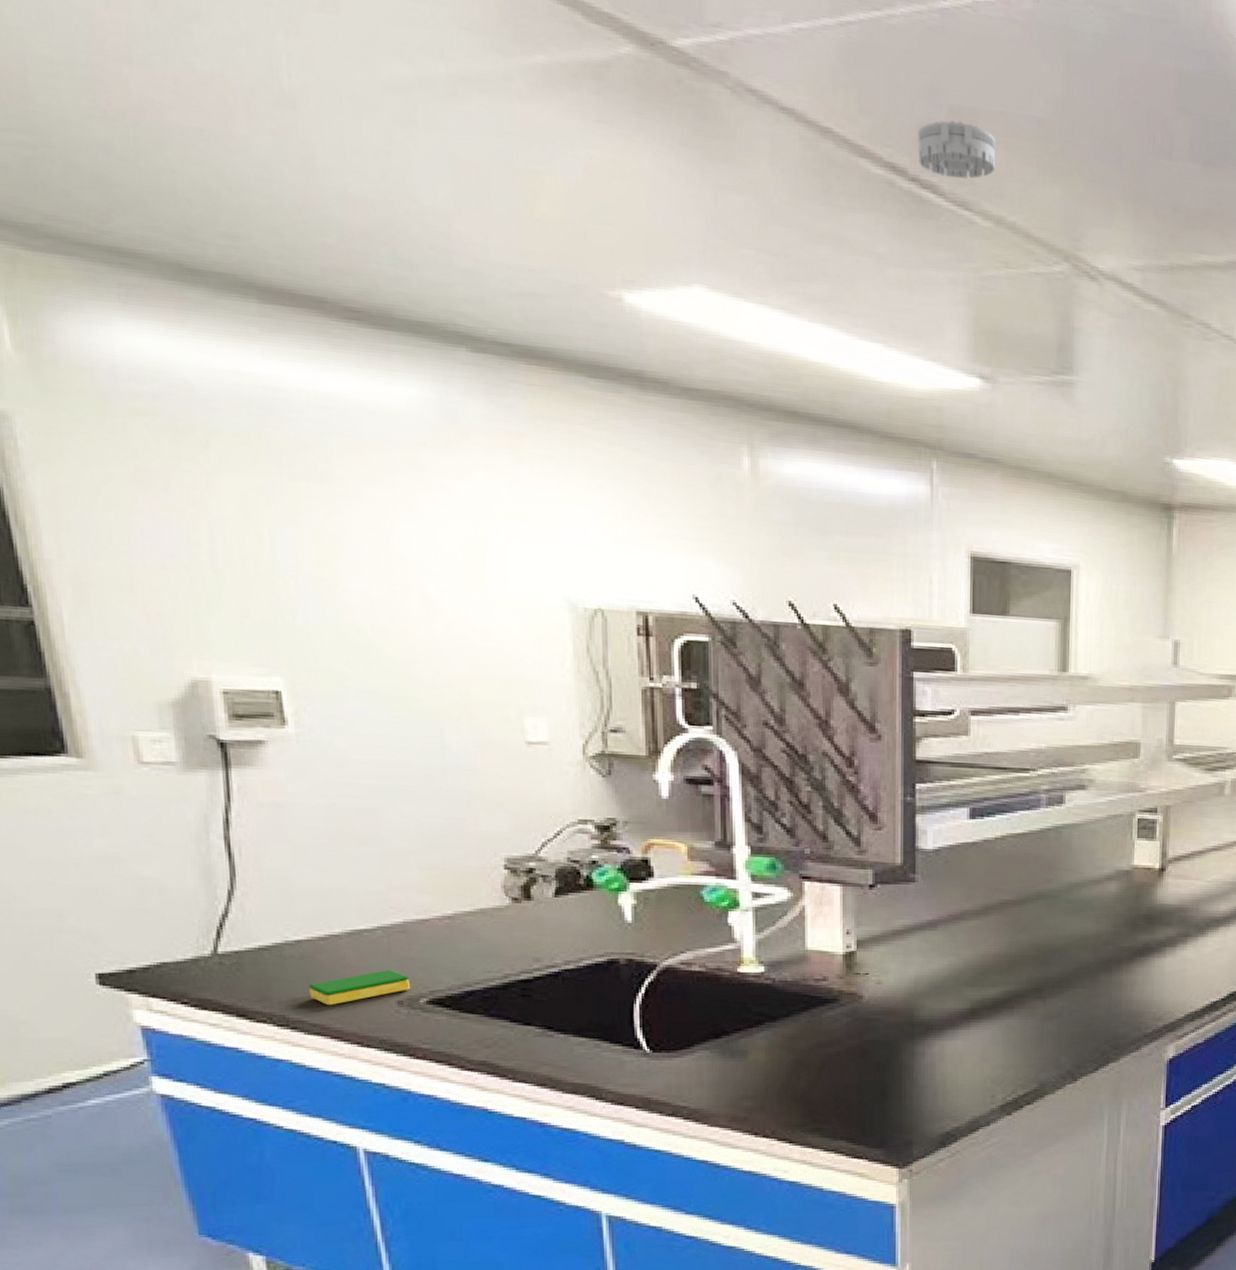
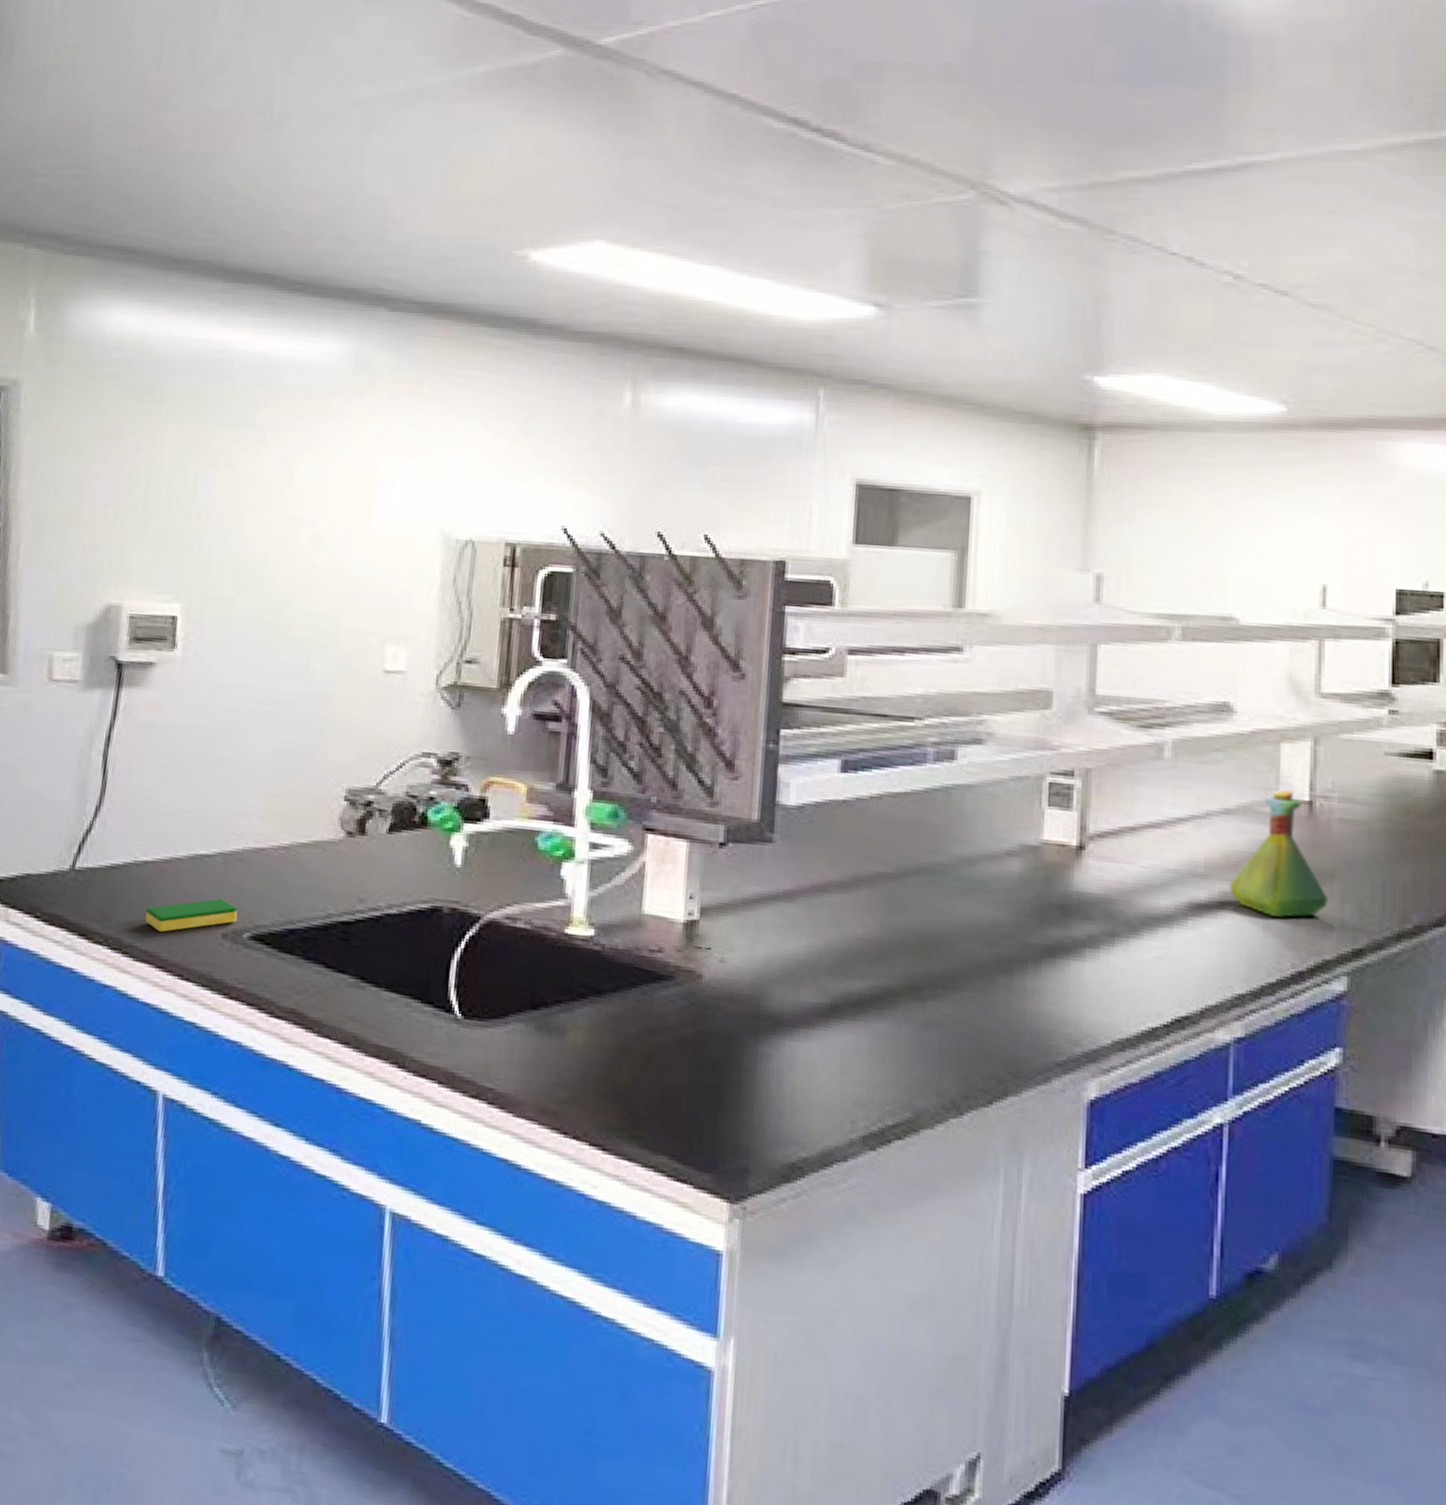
smoke detector: present [917,120,995,179] -> none [821,74,901,125]

